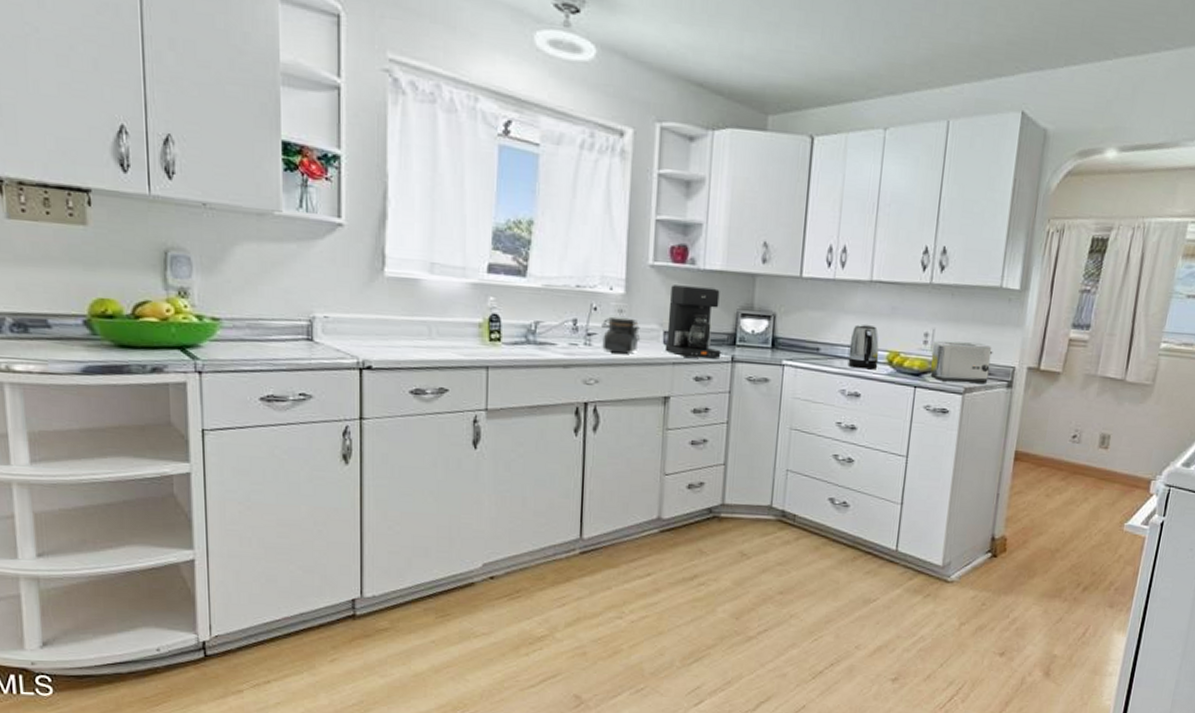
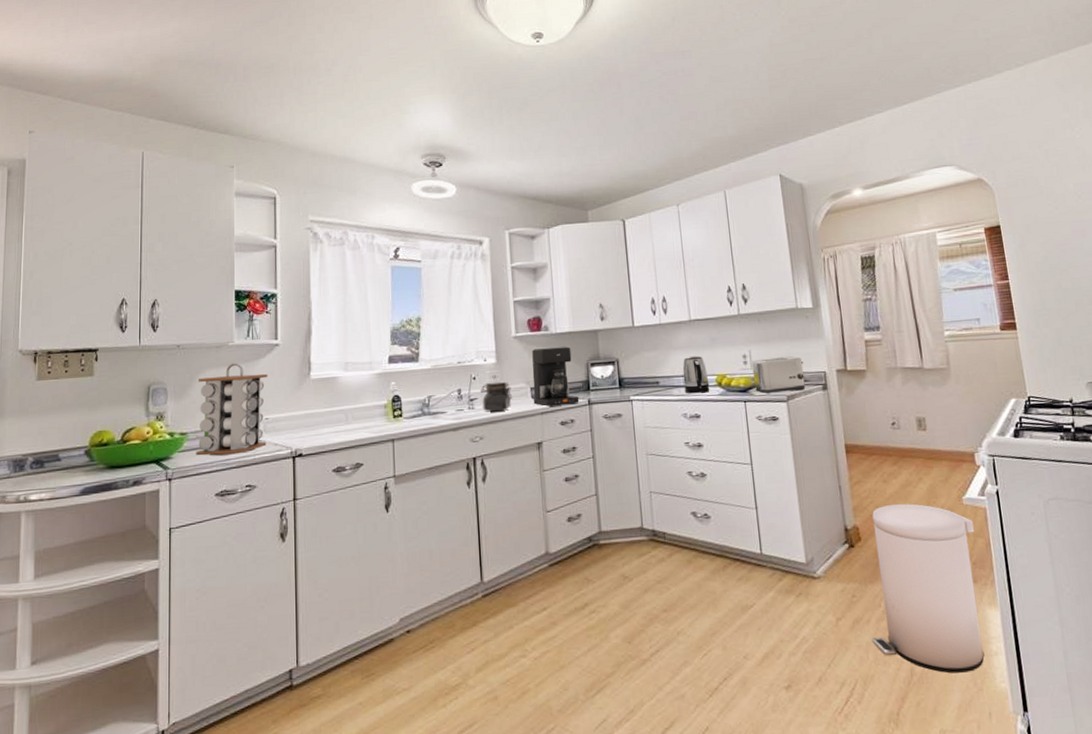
spice rack: none [233,238,328,355] -> present [196,362,268,456]
pedal bin: none [990,520,1129,687] -> present [871,503,985,674]

